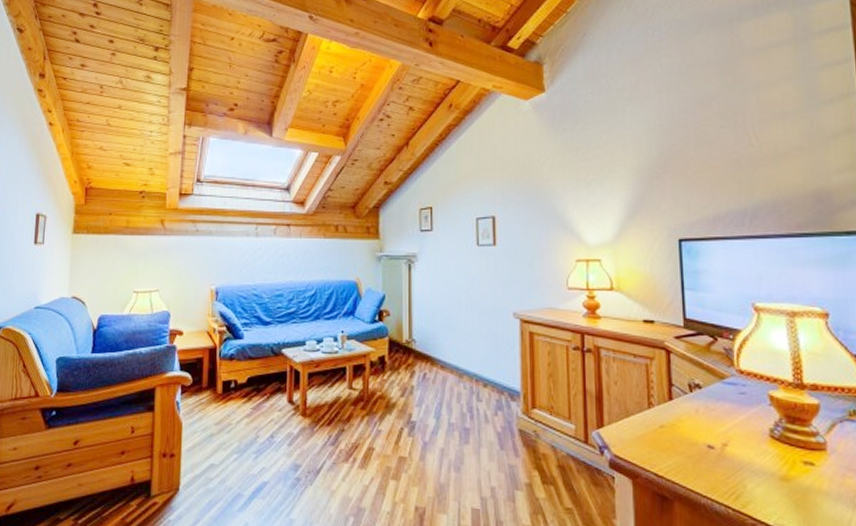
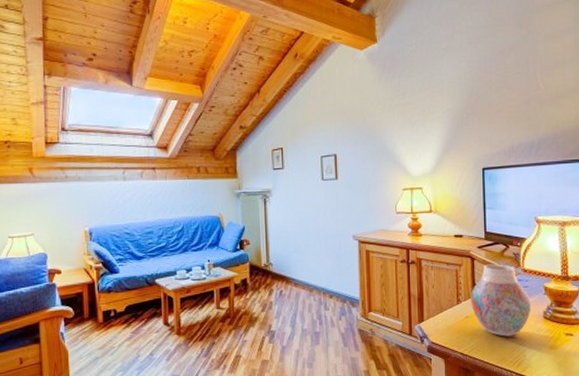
vase: none [665,360,751,458] -> present [470,264,531,337]

